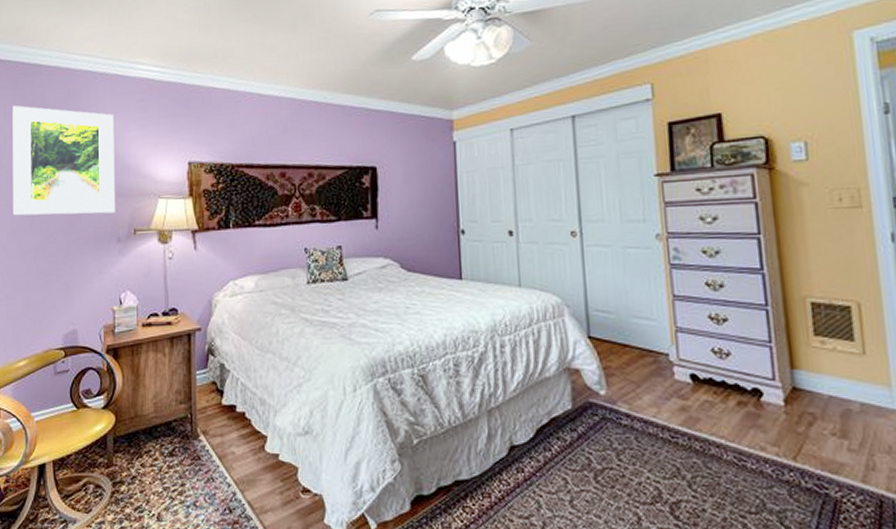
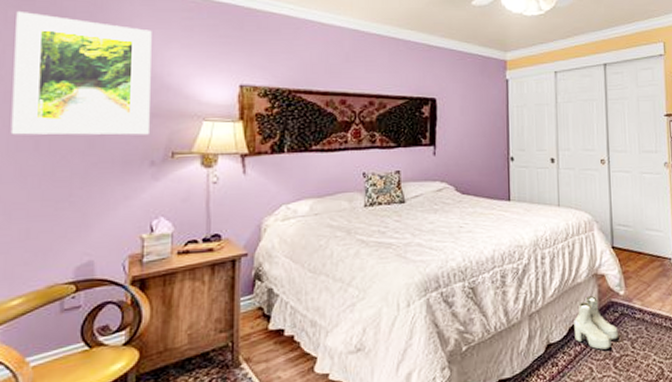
boots: none [542,394,601,459] -> present [574,296,619,350]

